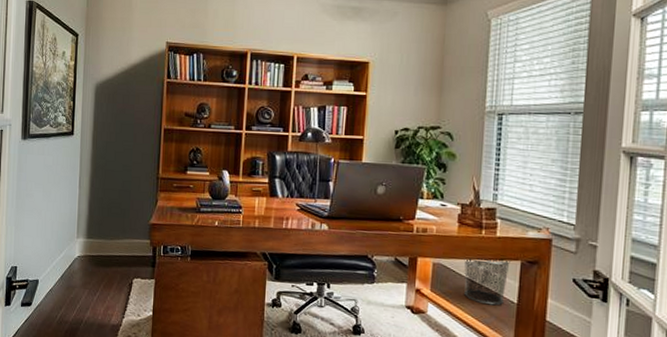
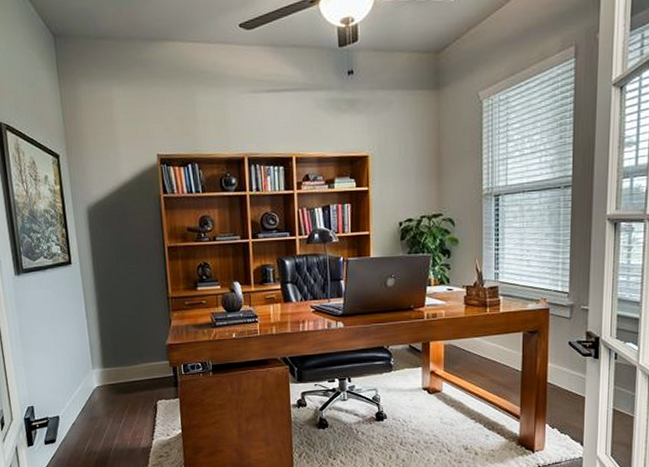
waste bin: present [464,258,511,306] -> none [472,332,514,376]

